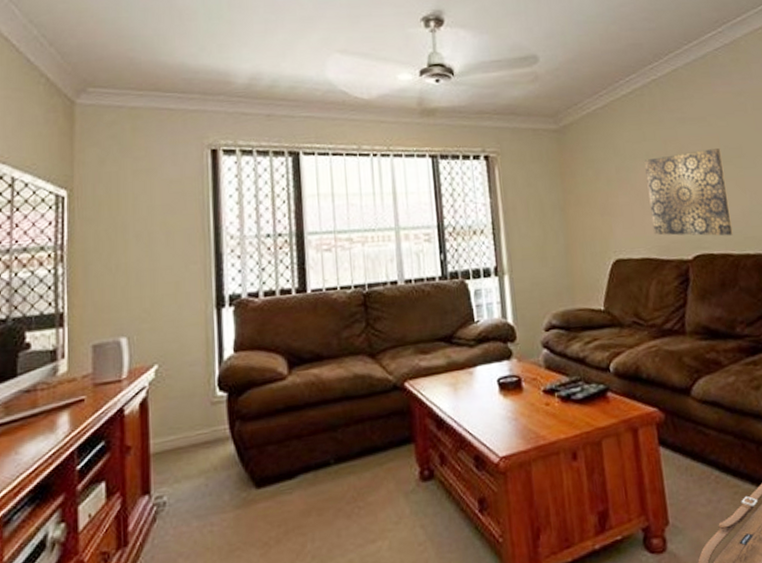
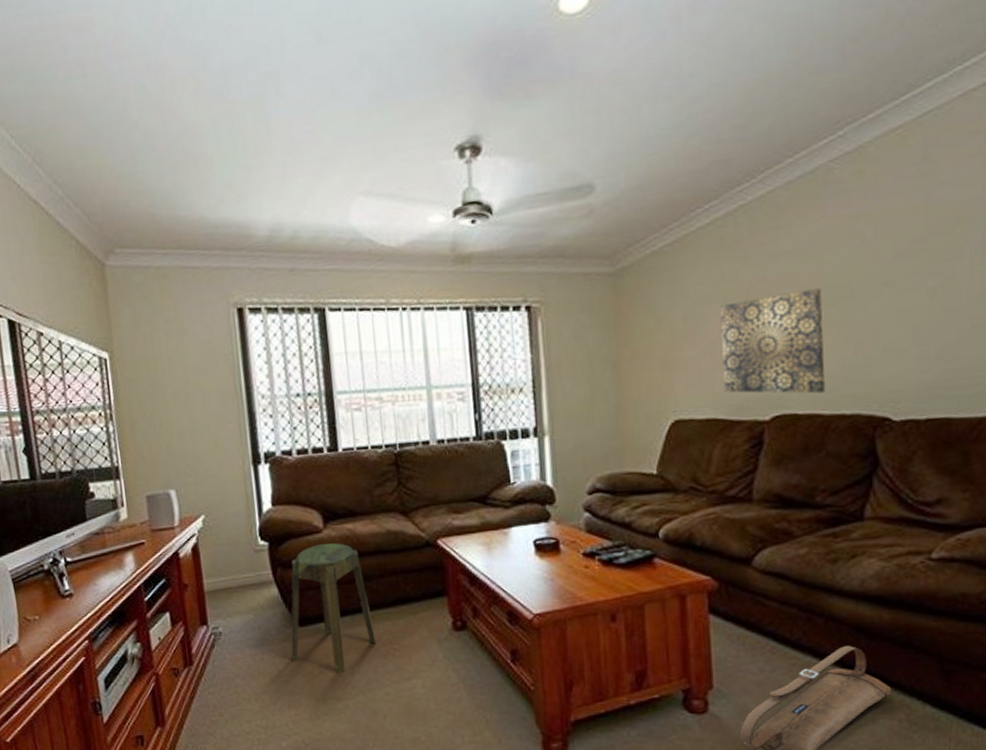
stool: none [245,390,341,541] -> present [291,543,377,673]

